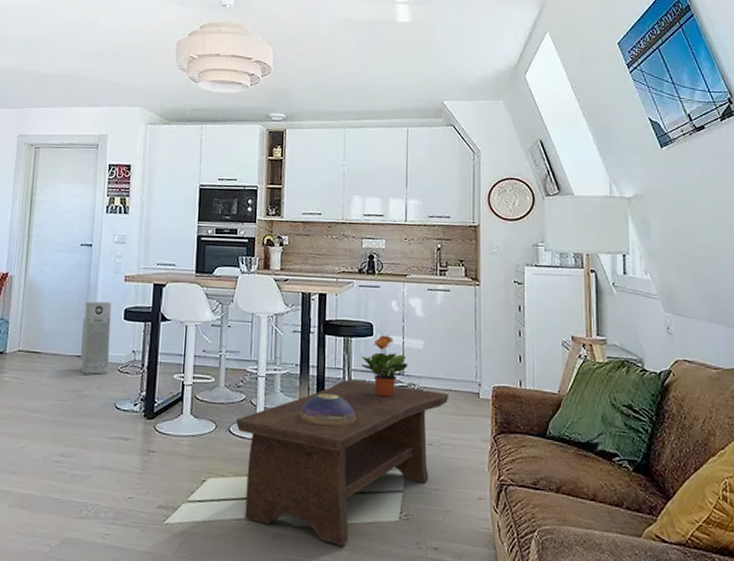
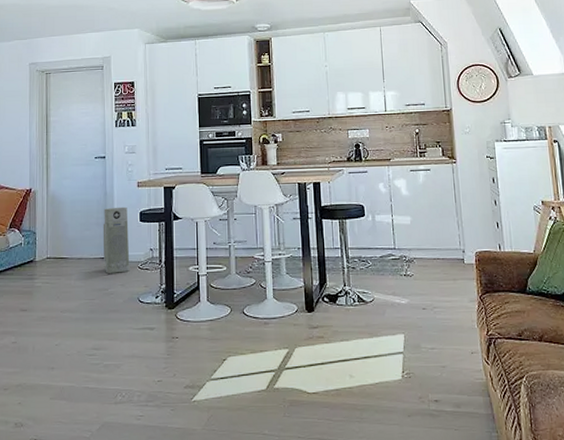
coffee table: present [236,379,449,547] -> none [249,257,438,407]
decorative bowl: present [300,393,356,426] -> none [305,271,356,300]
potted plant: present [362,336,408,398] -> none [356,215,398,270]

